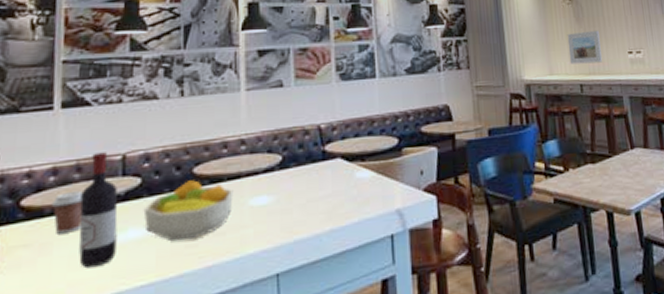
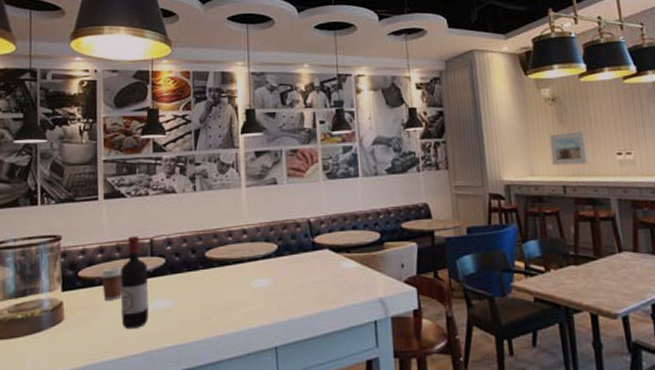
fruit bowl: present [143,180,233,242] -> none [167,262,238,313]

